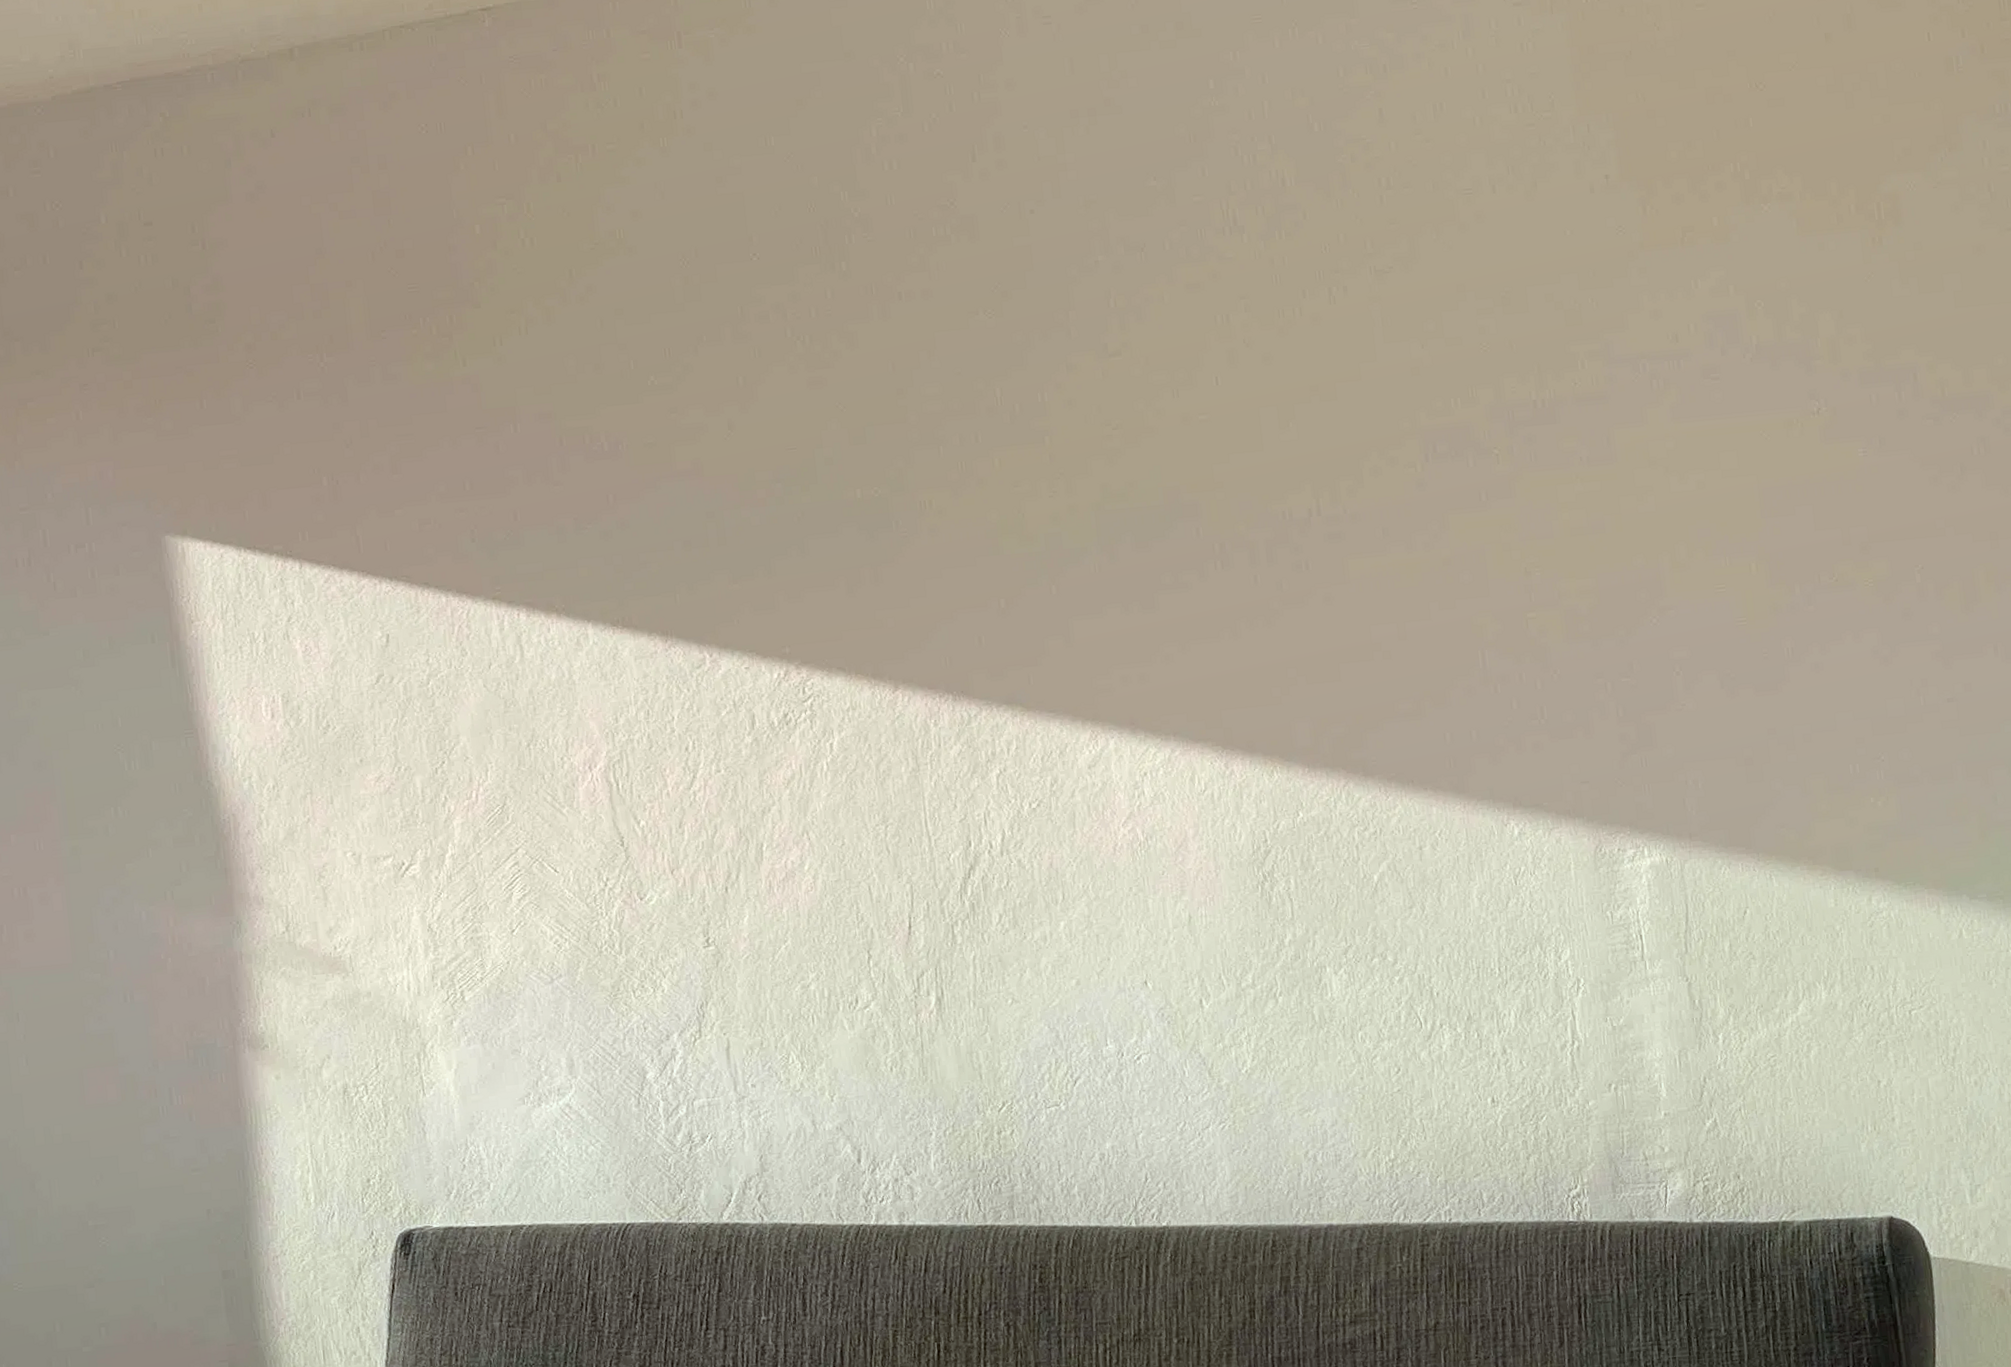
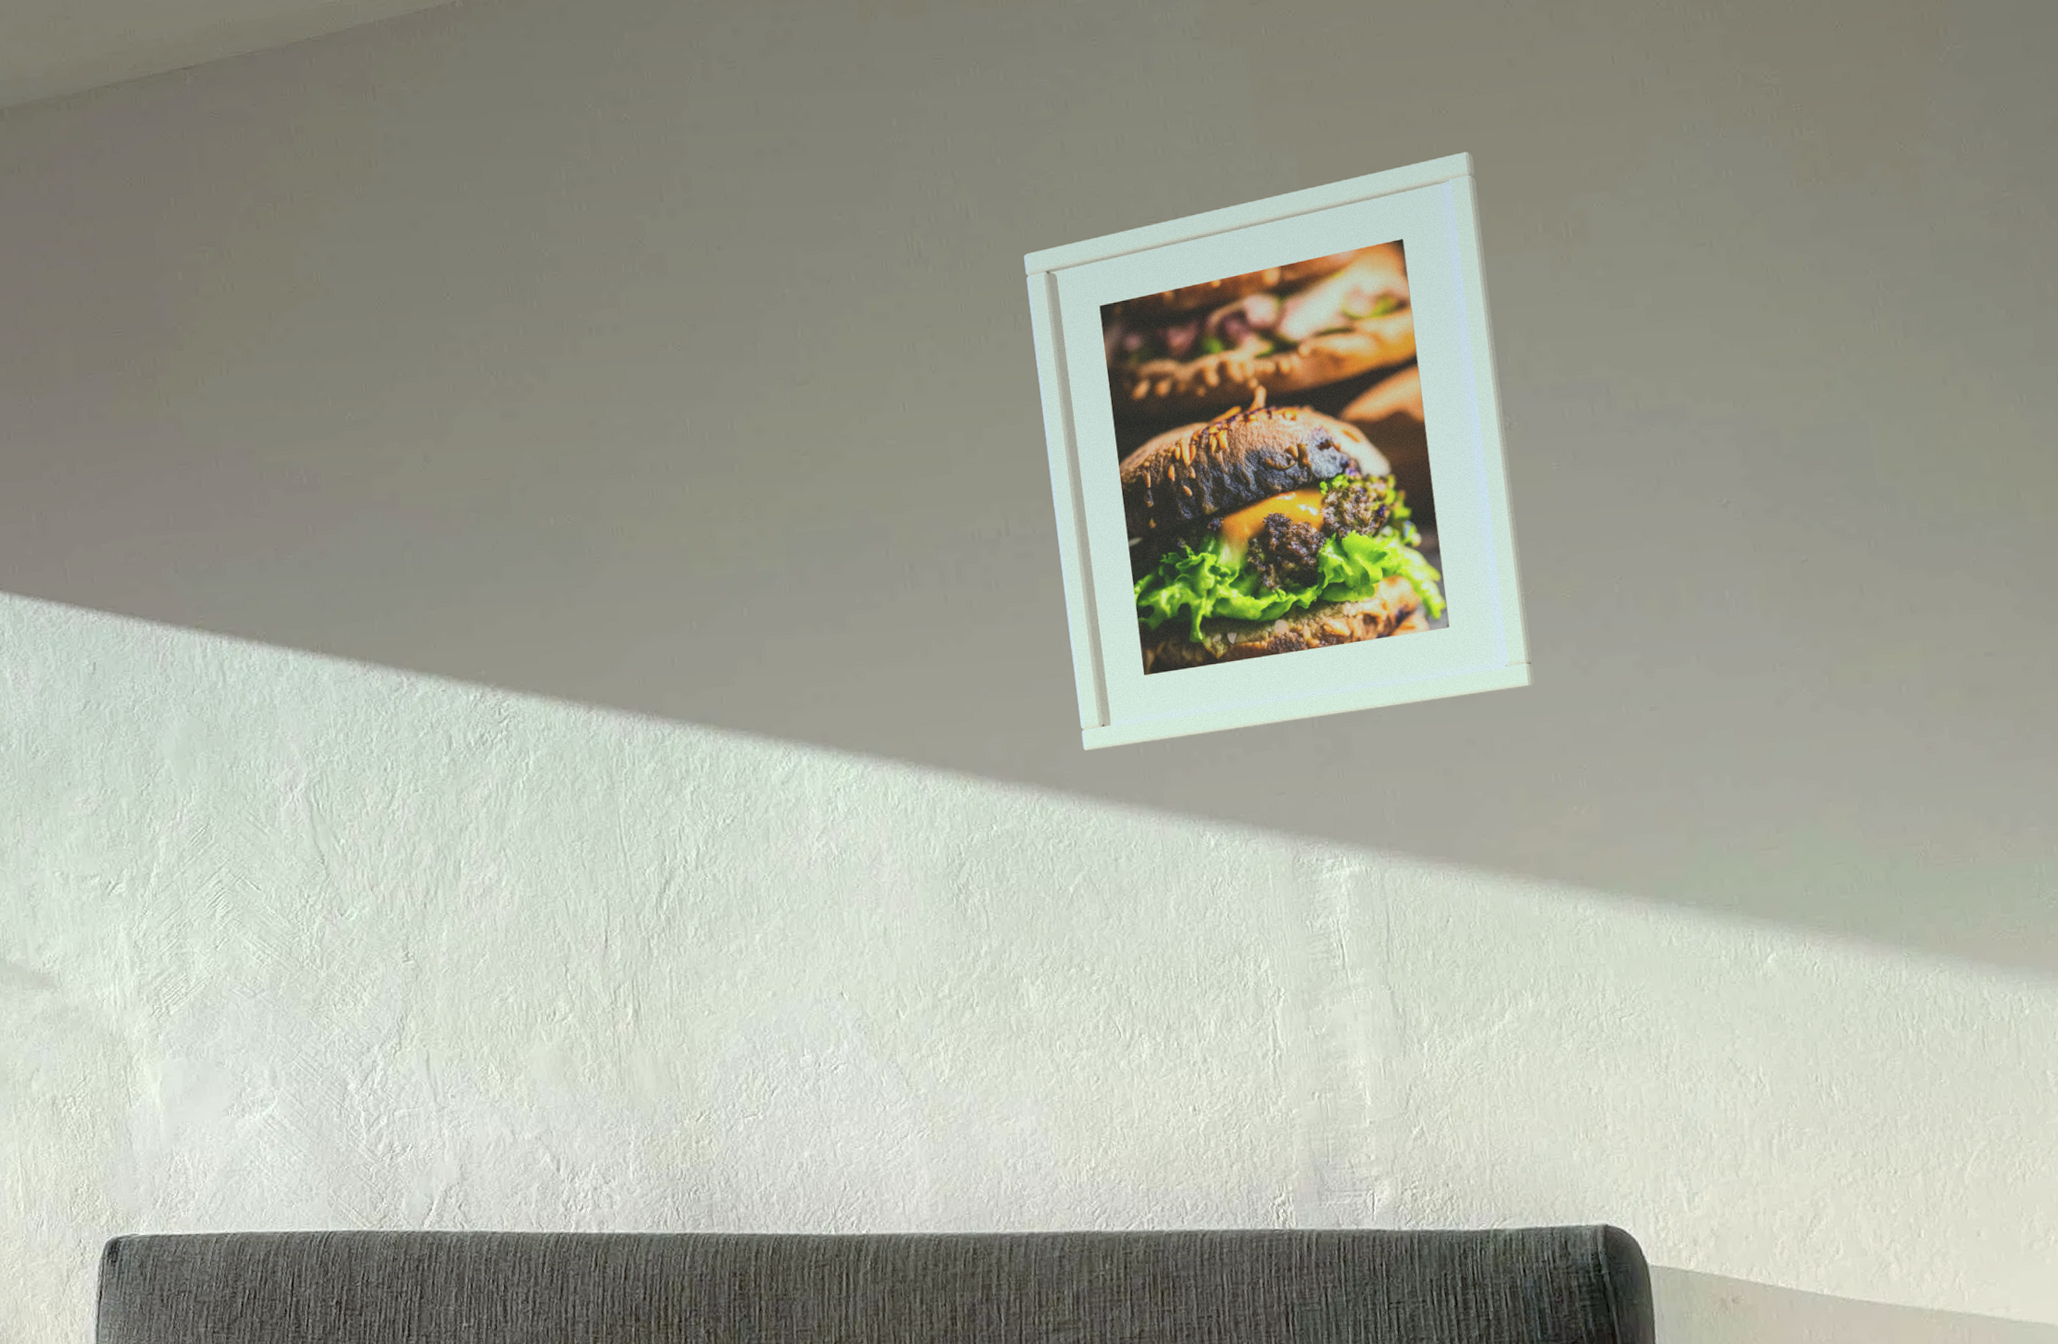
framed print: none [1339,128,1836,738] -> present [1024,151,1535,752]

